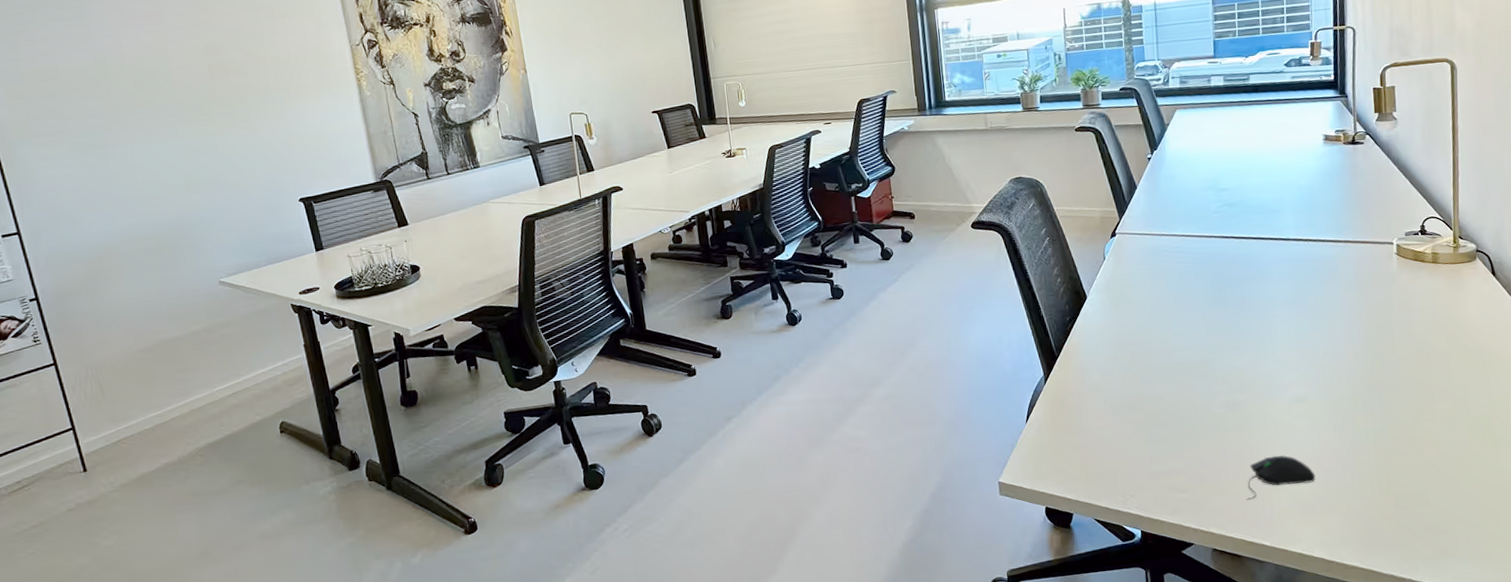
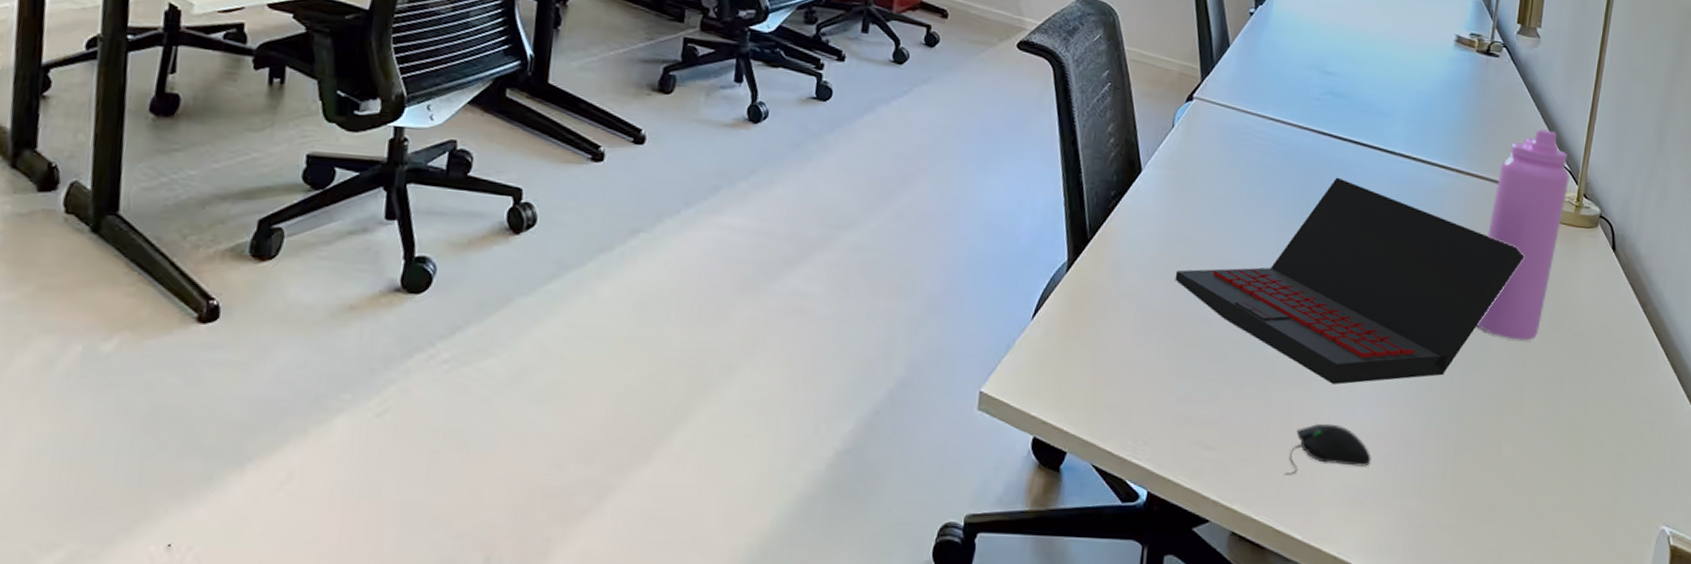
laptop: none [1129,268,1416,426] -> present [1175,177,1525,384]
water bottle: none [1380,191,1444,363] -> present [1476,129,1570,341]

